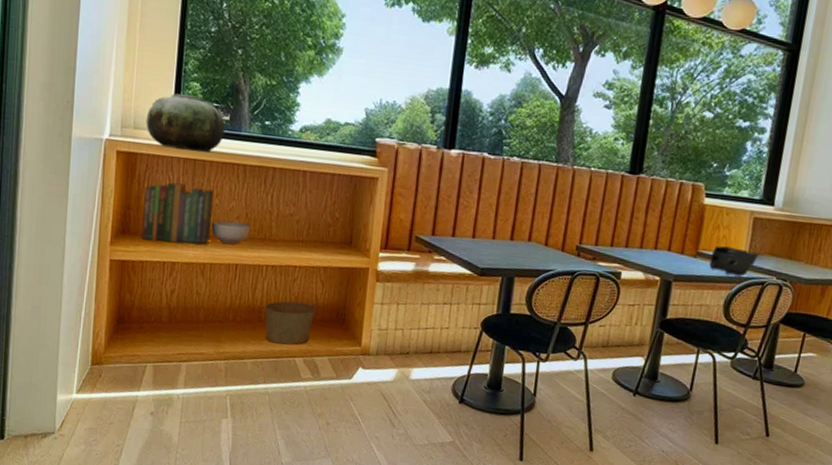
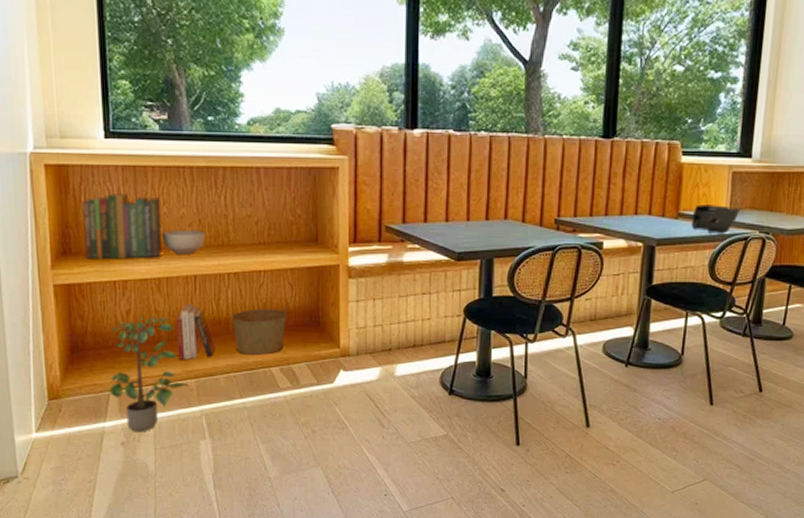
ceramic pot: present [146,93,225,154] -> none [73,95,164,158]
potted plant: none [146,297,217,405] -> present [109,317,188,432]
books: none [212,289,247,342] -> present [175,303,216,361]

